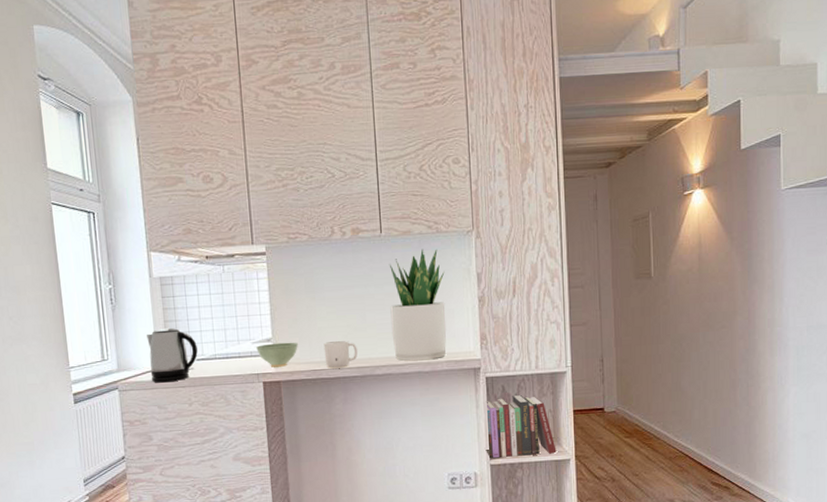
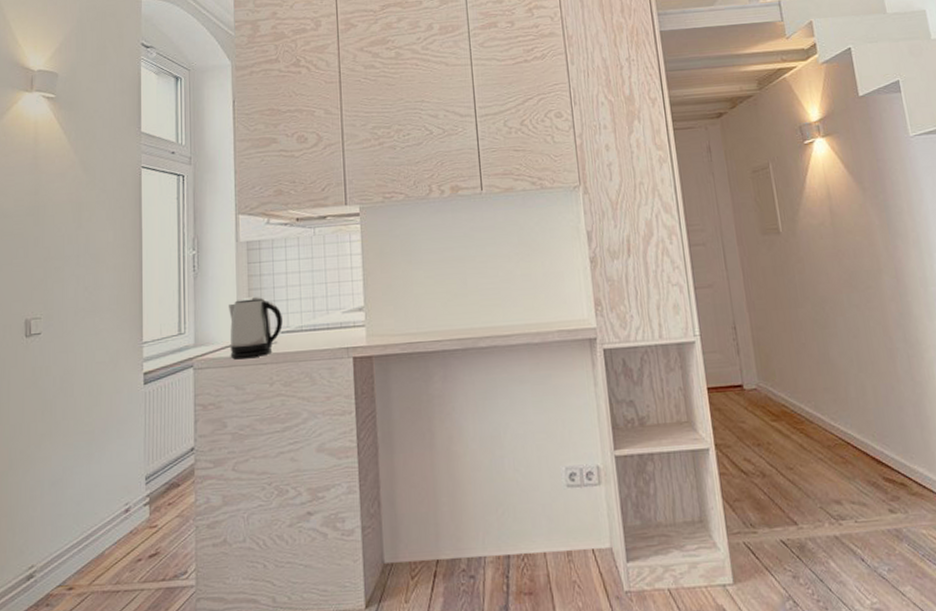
bowl: present [256,342,298,367] -> none [347,311,393,340]
mug: present [323,340,358,369] -> none [420,308,458,341]
planter: present [389,248,447,361] -> none [491,206,557,331]
books: present [484,395,557,459] -> none [605,370,692,448]

